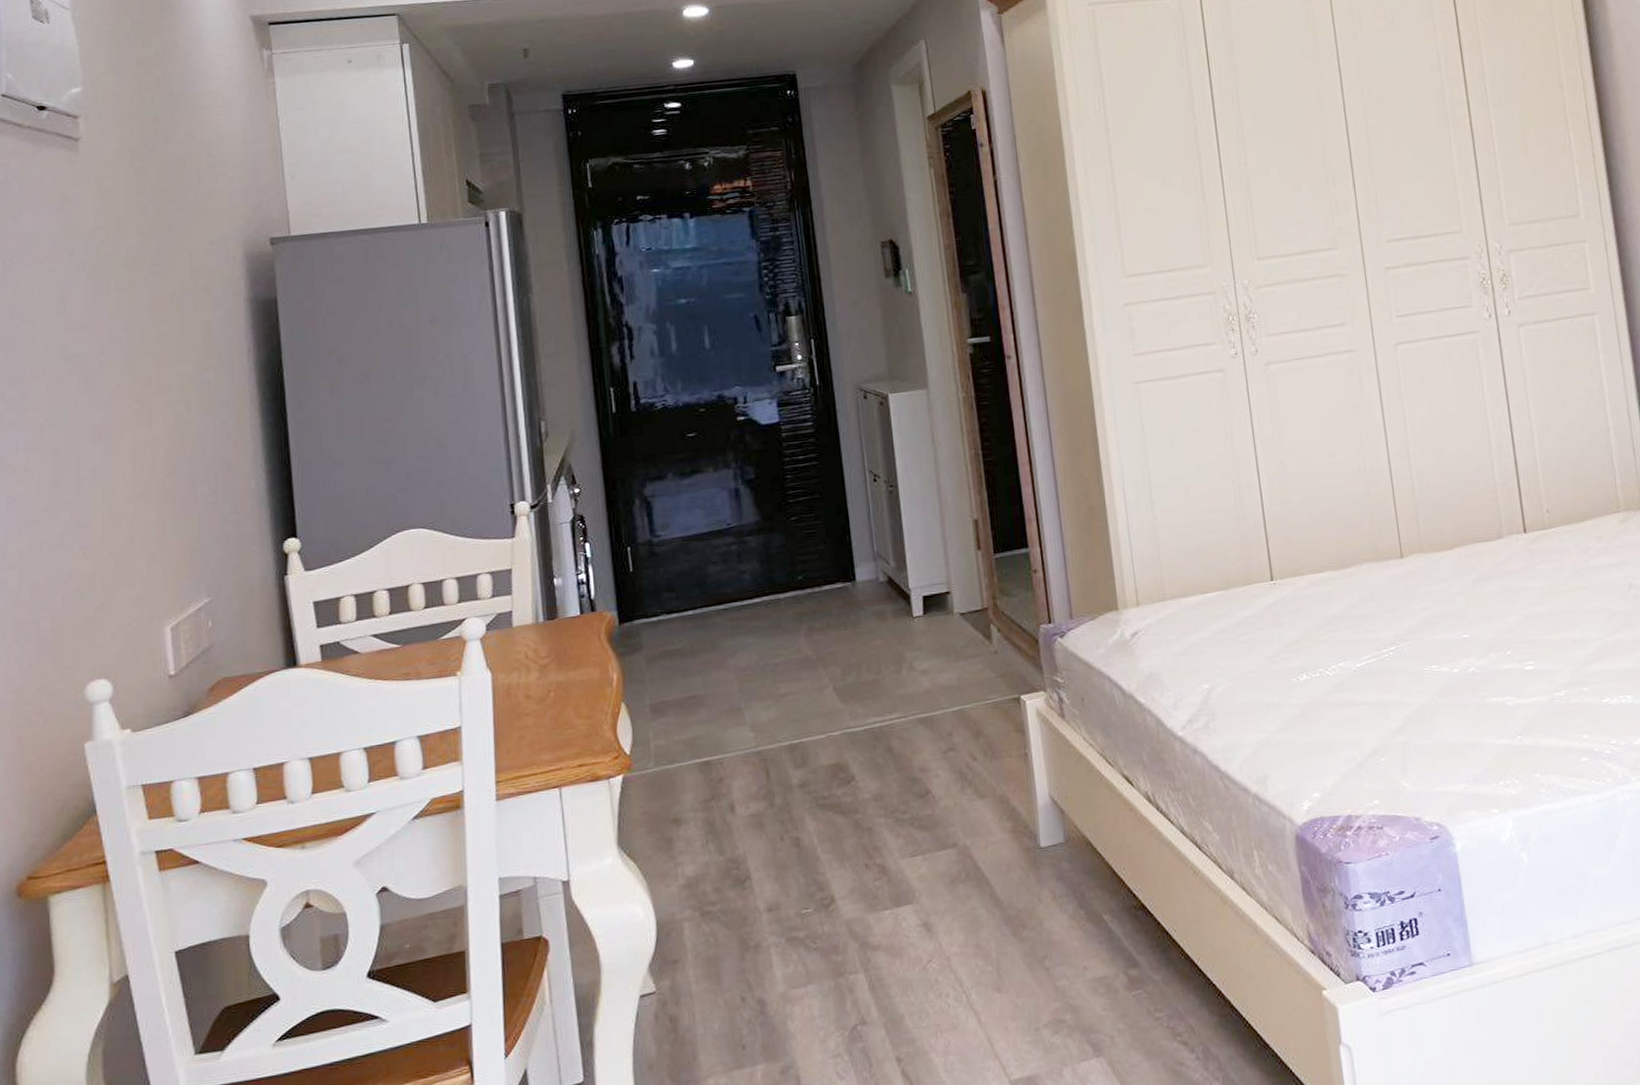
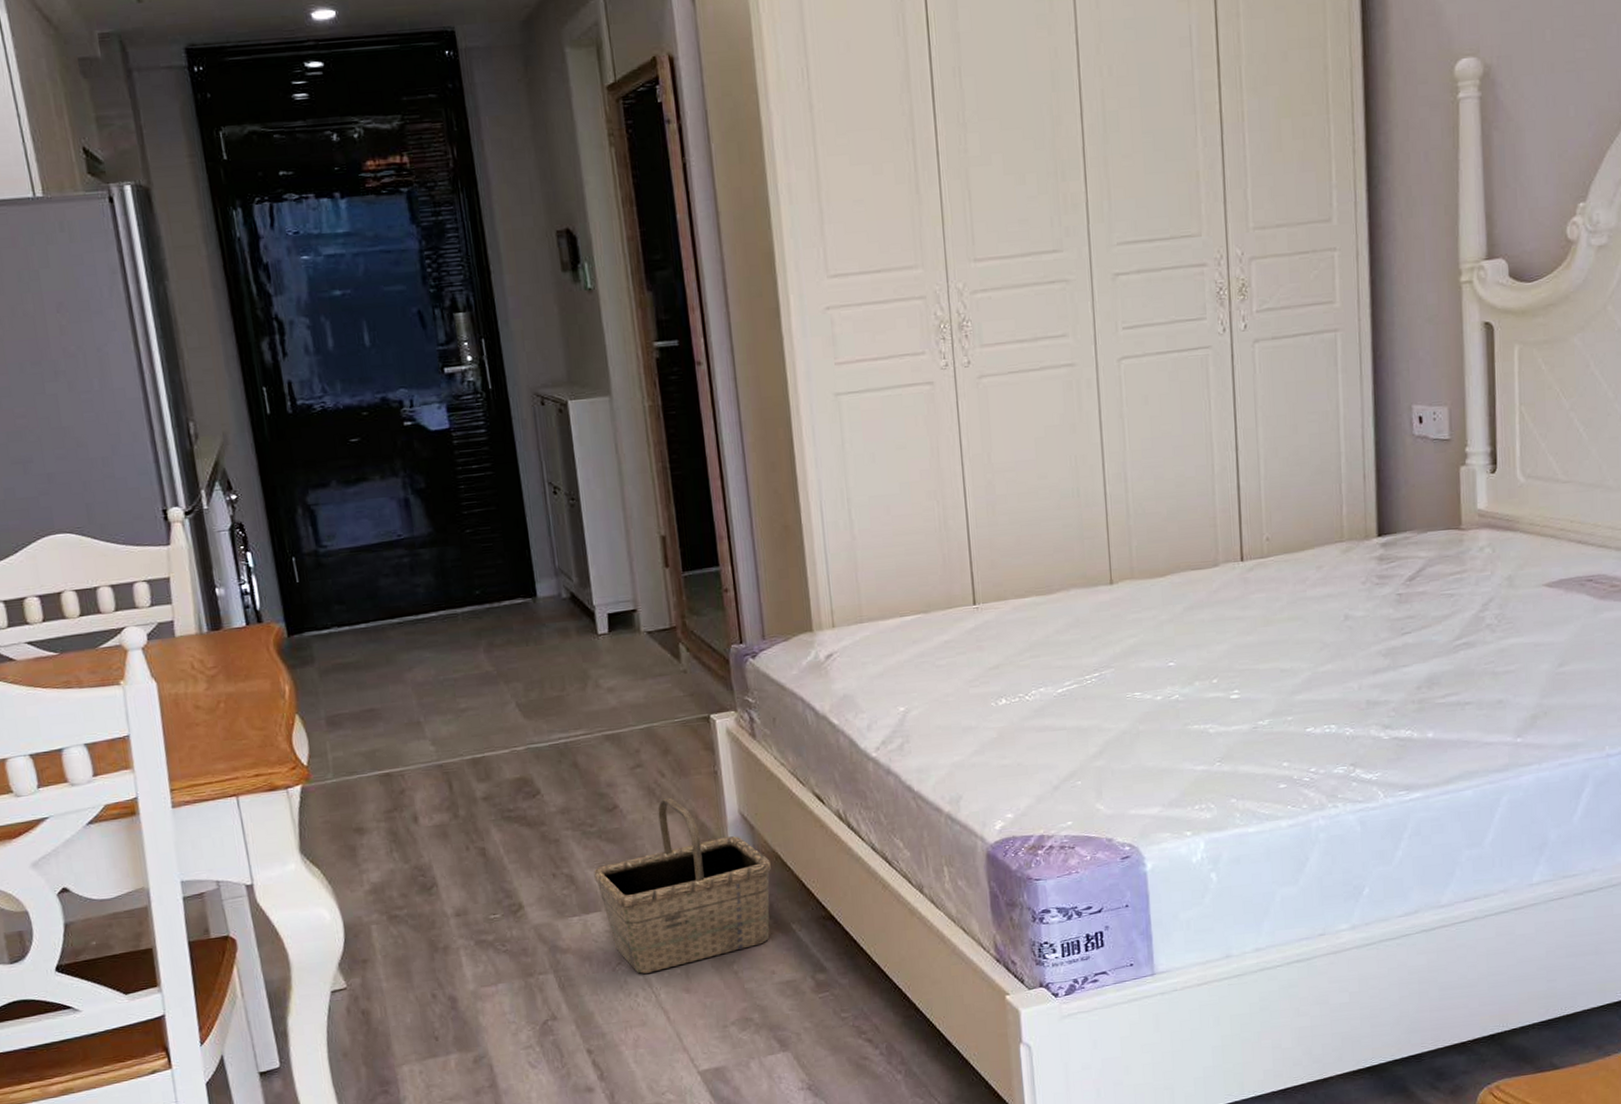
basket: none [906,781,1082,972] -> present [594,797,771,974]

